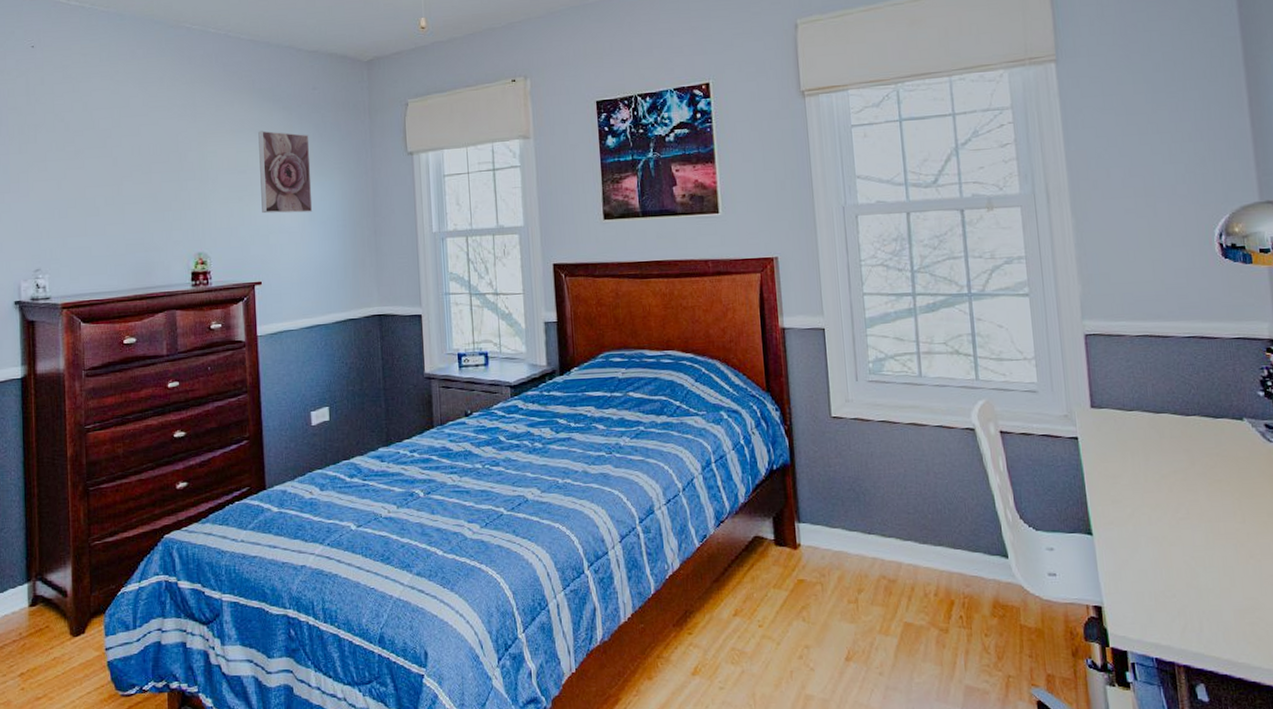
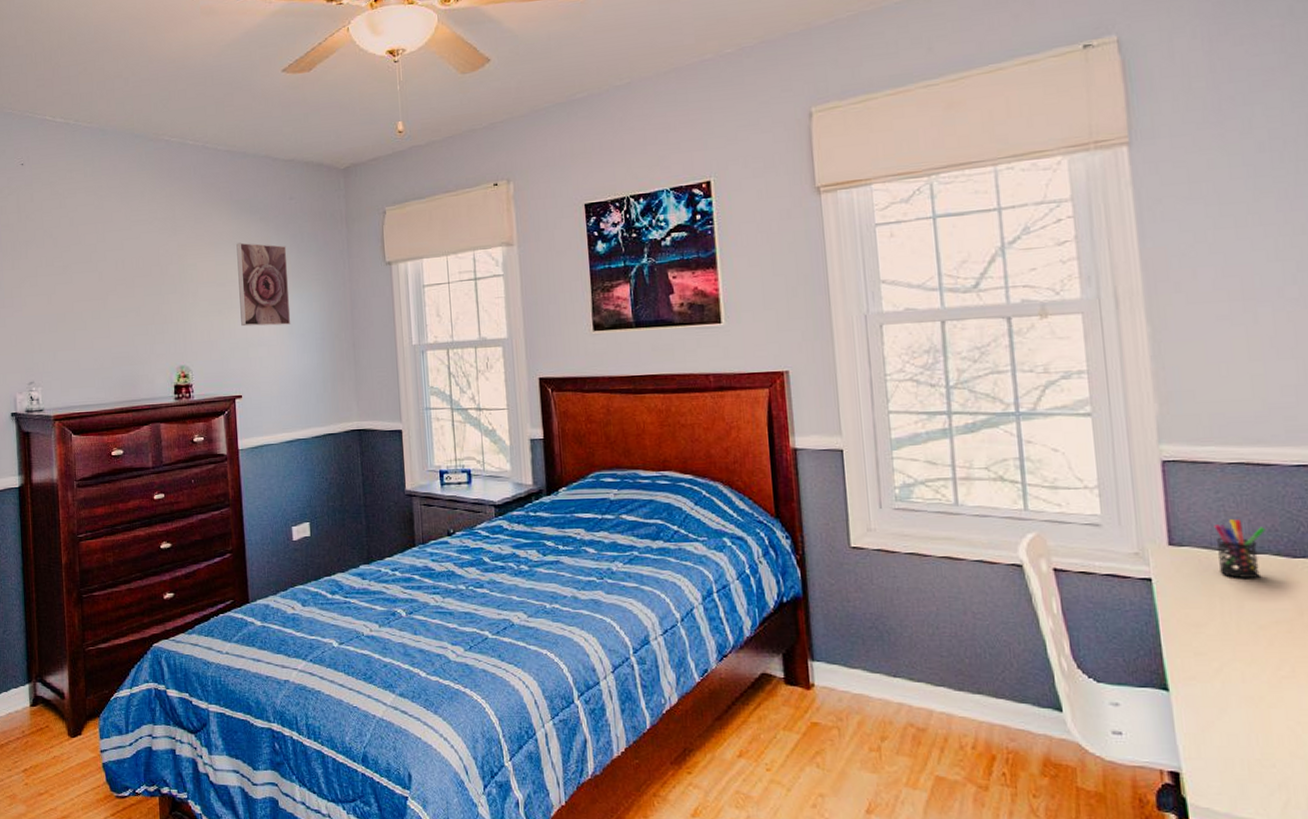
pen holder: none [1126,383,1166,435] -> present [1214,518,1266,579]

